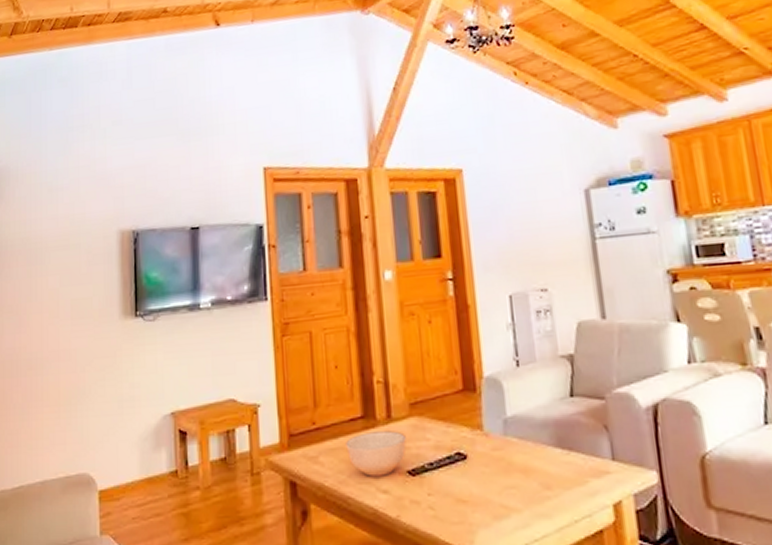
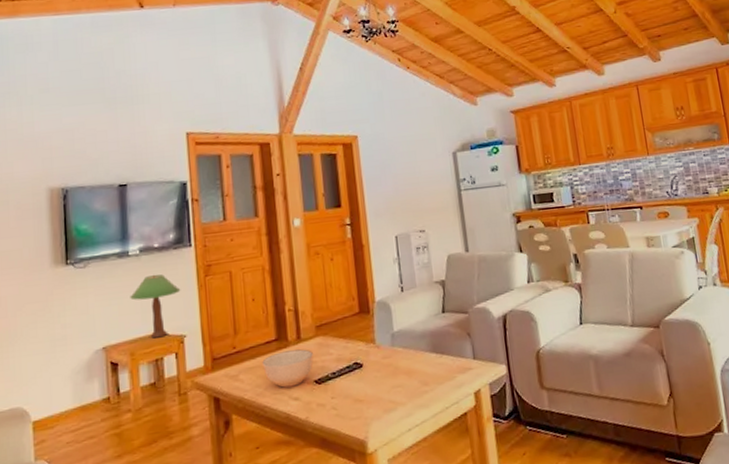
table lamp: none [200,331,255,406] -> present [130,274,181,339]

